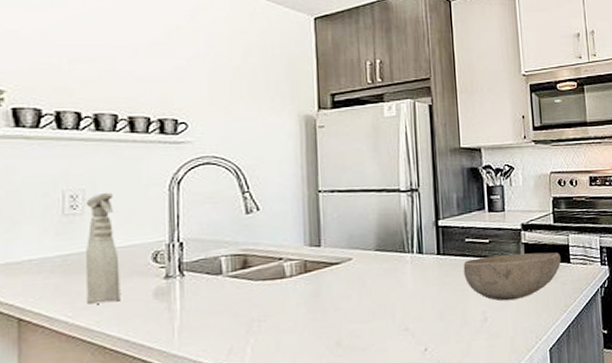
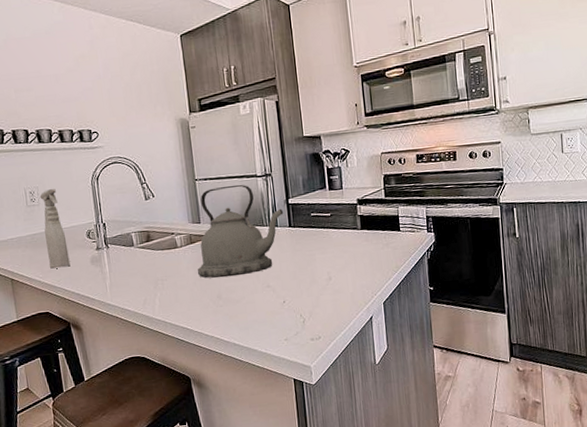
kettle: none [312,200,432,319] -> present [198,184,284,278]
bowl: present [463,252,561,301] -> none [310,222,392,264]

